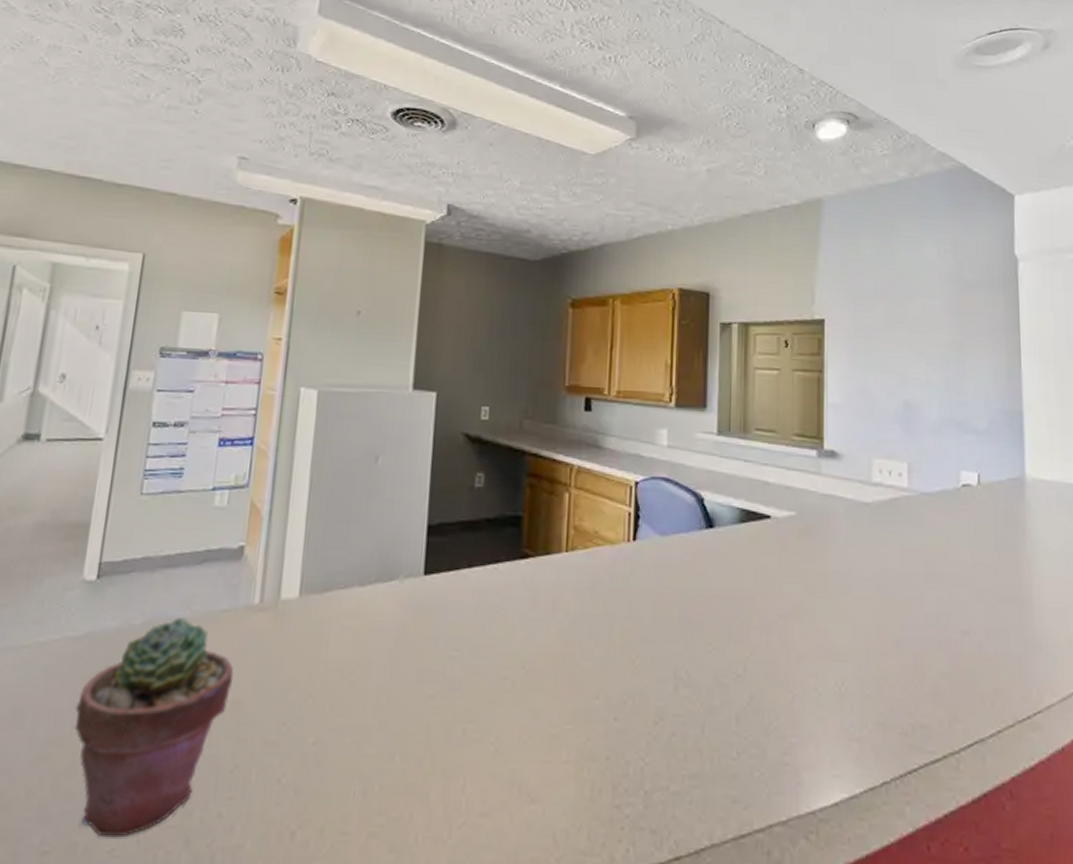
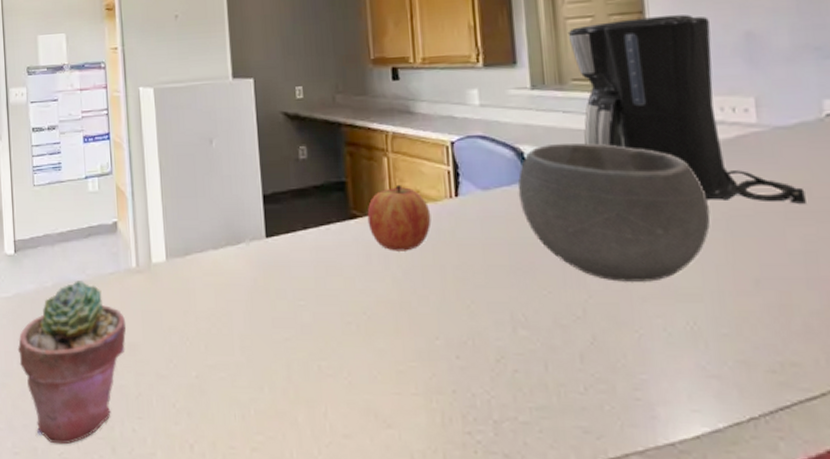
apple: none [539,523,607,598] -> present [367,184,432,251]
bowl: none [694,493,864,640] -> present [518,143,711,282]
coffee maker: none [755,376,942,568] -> present [567,14,806,204]

